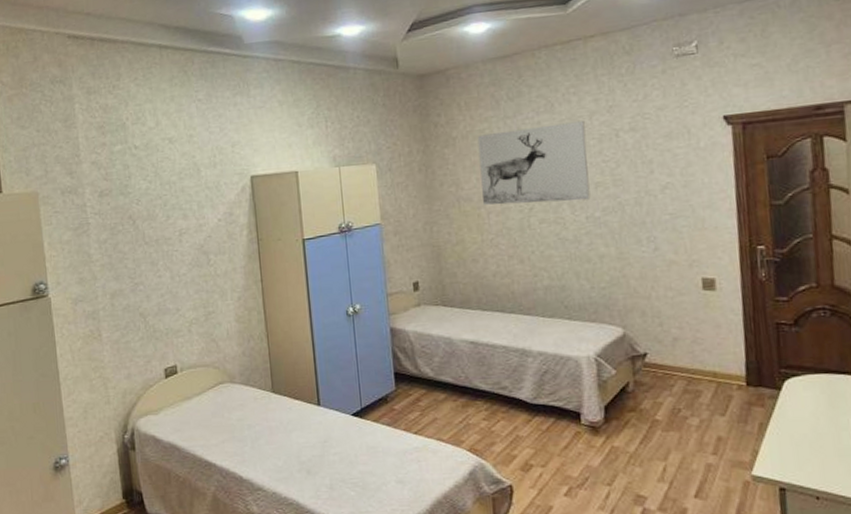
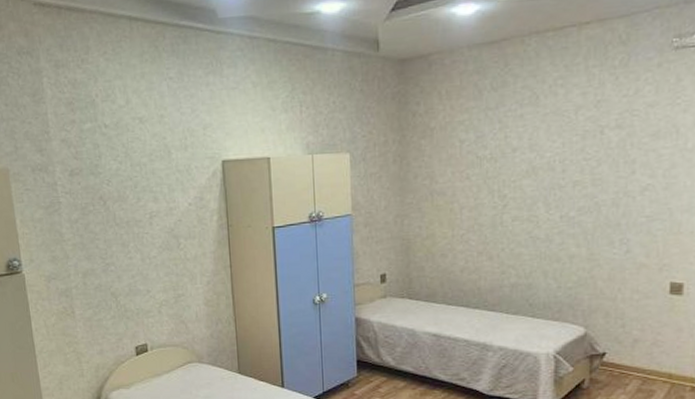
wall art: present [477,121,591,205] -> none [455,116,569,201]

